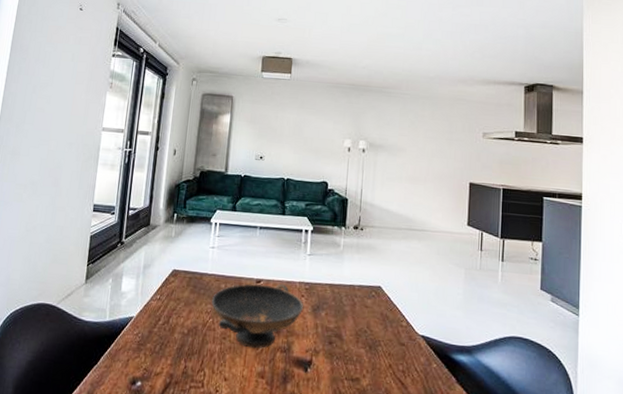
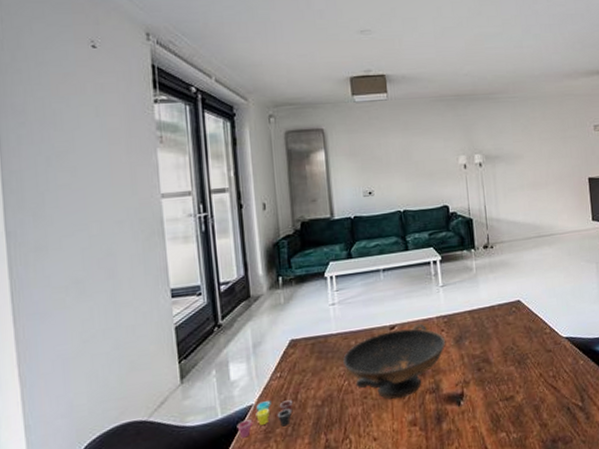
cup: none [118,316,164,344] -> present [237,400,293,438]

